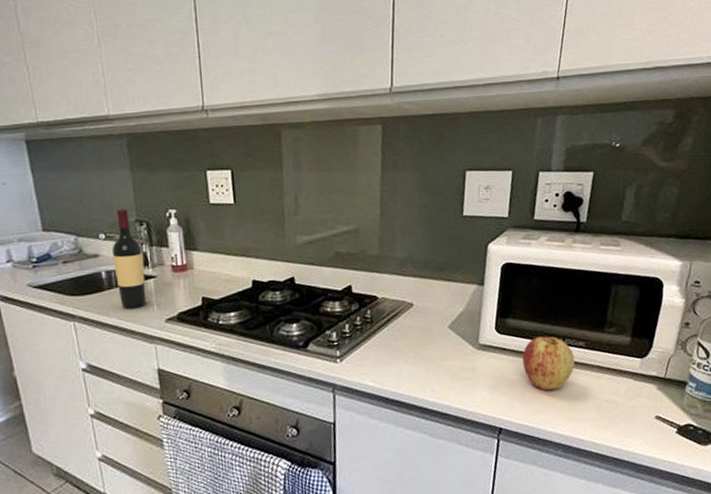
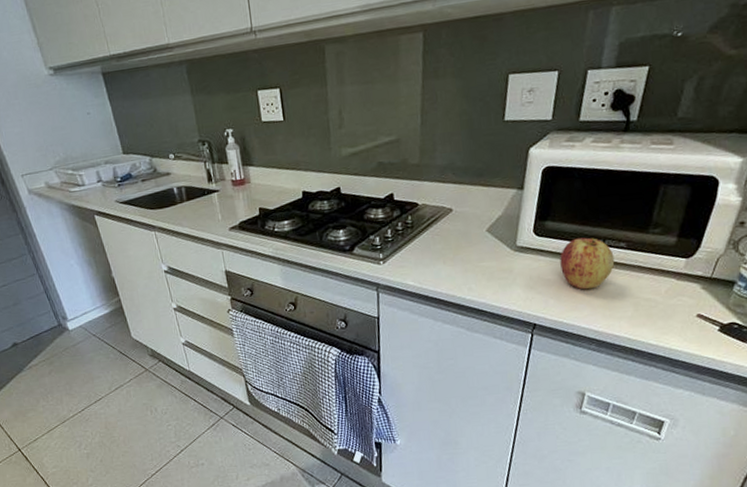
wine bottle: present [111,209,147,309] -> none [180,130,213,220]

